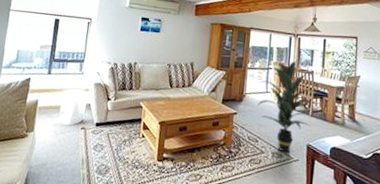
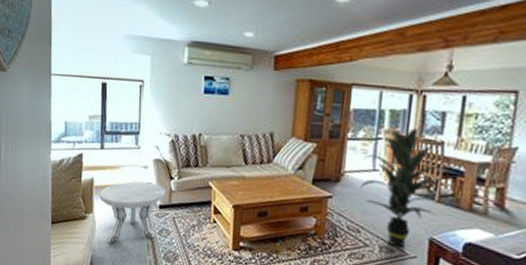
side table: none [41,102,103,160] -> present [99,181,165,244]

